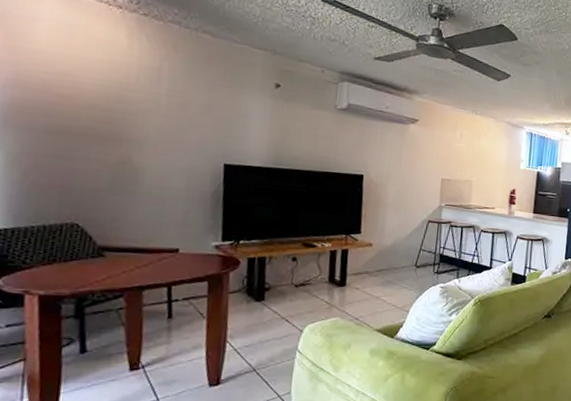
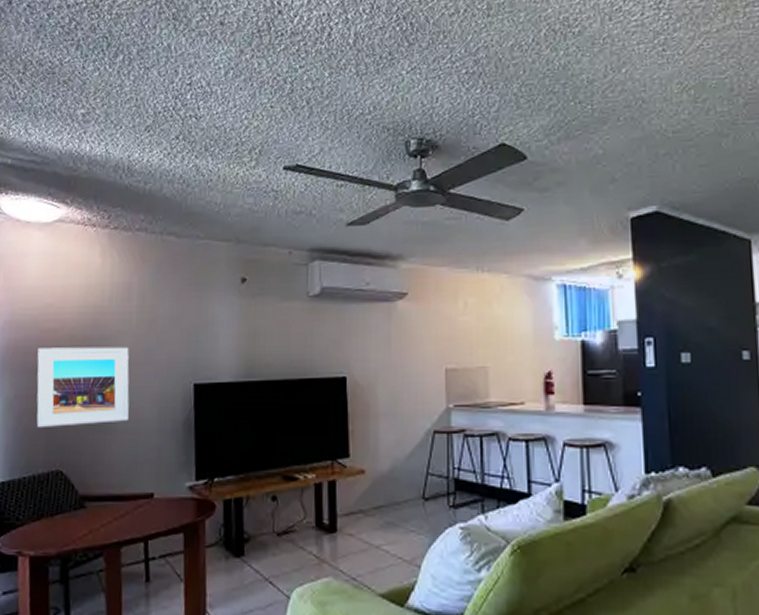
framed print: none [47,110,157,188] -> present [36,346,130,428]

